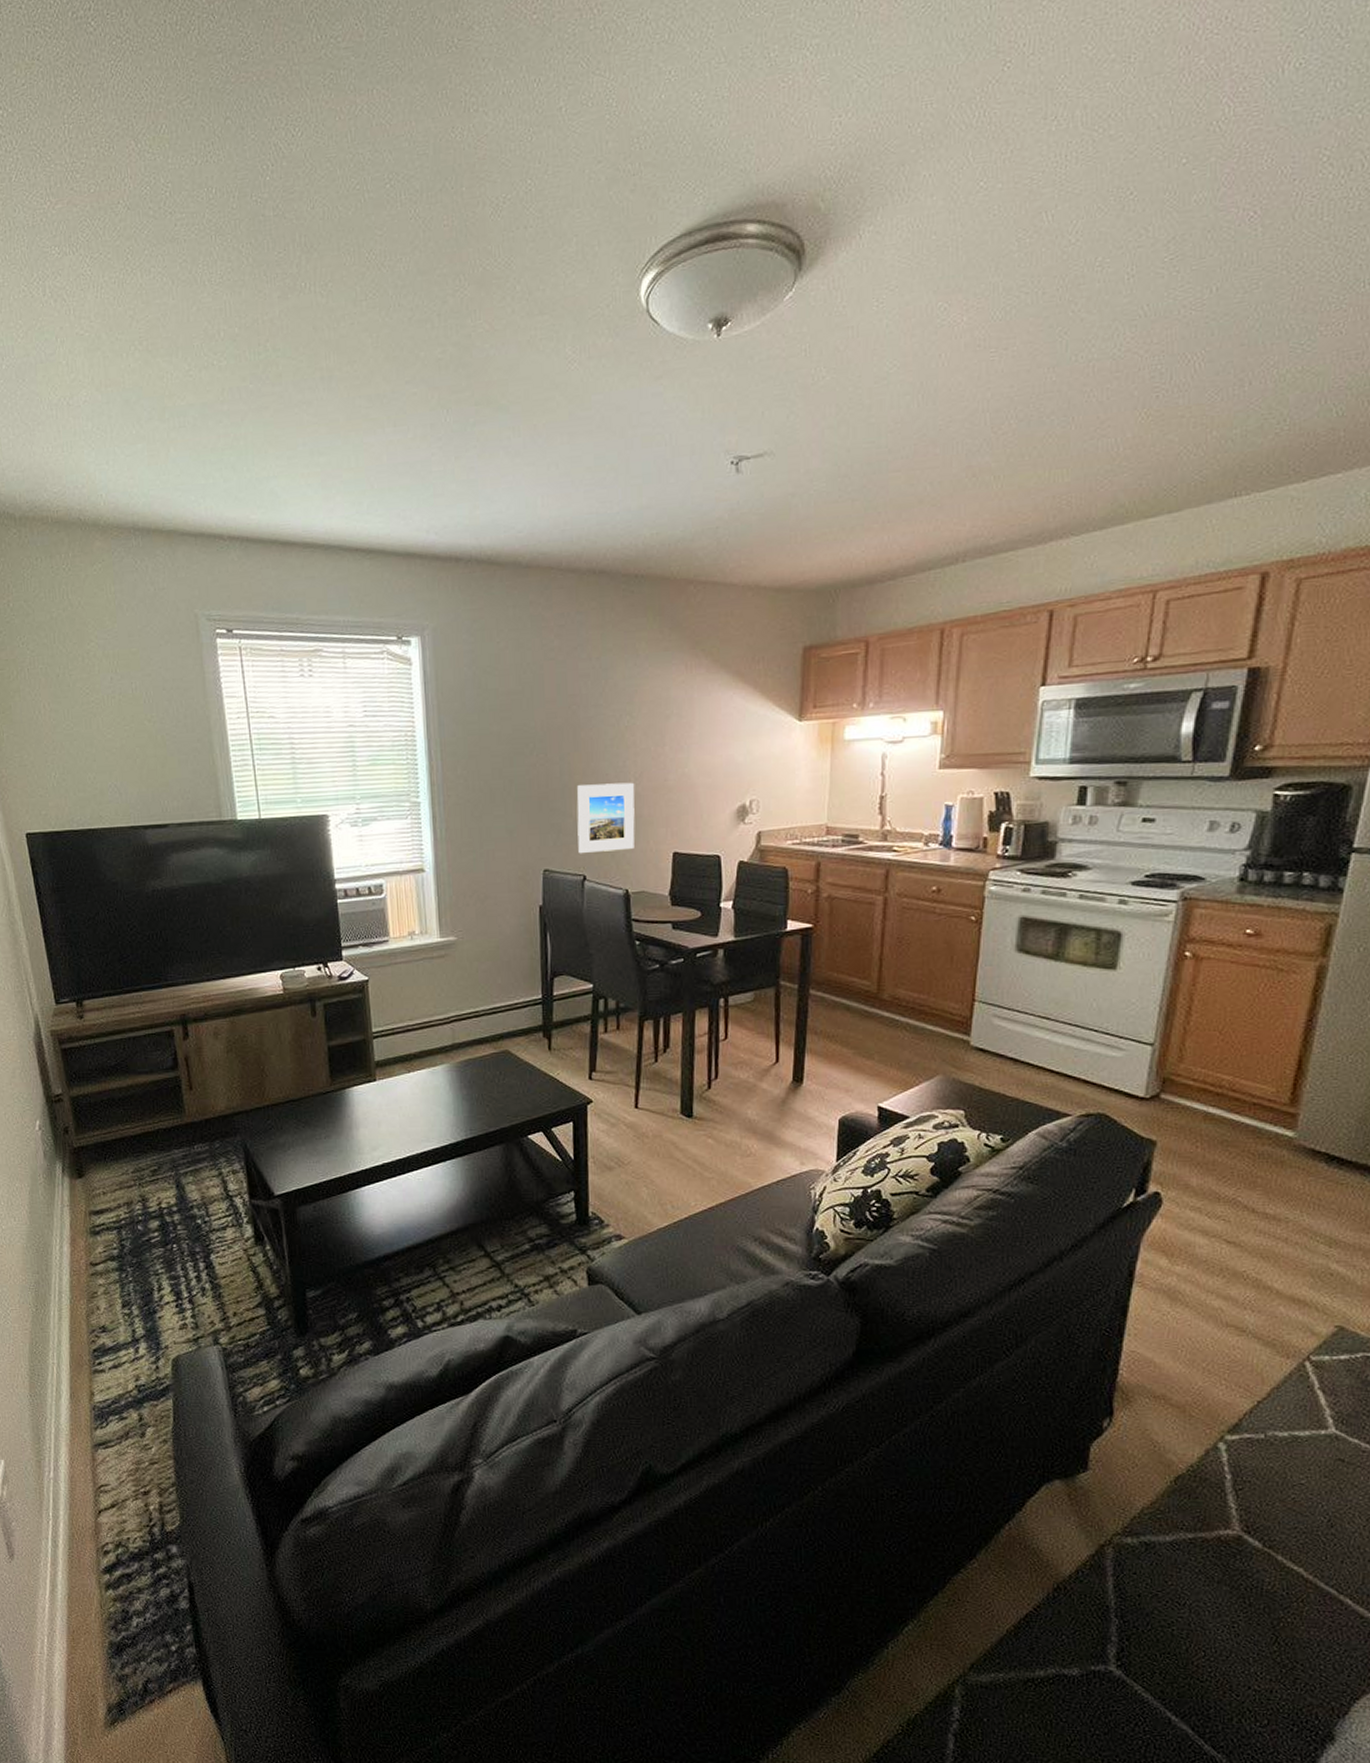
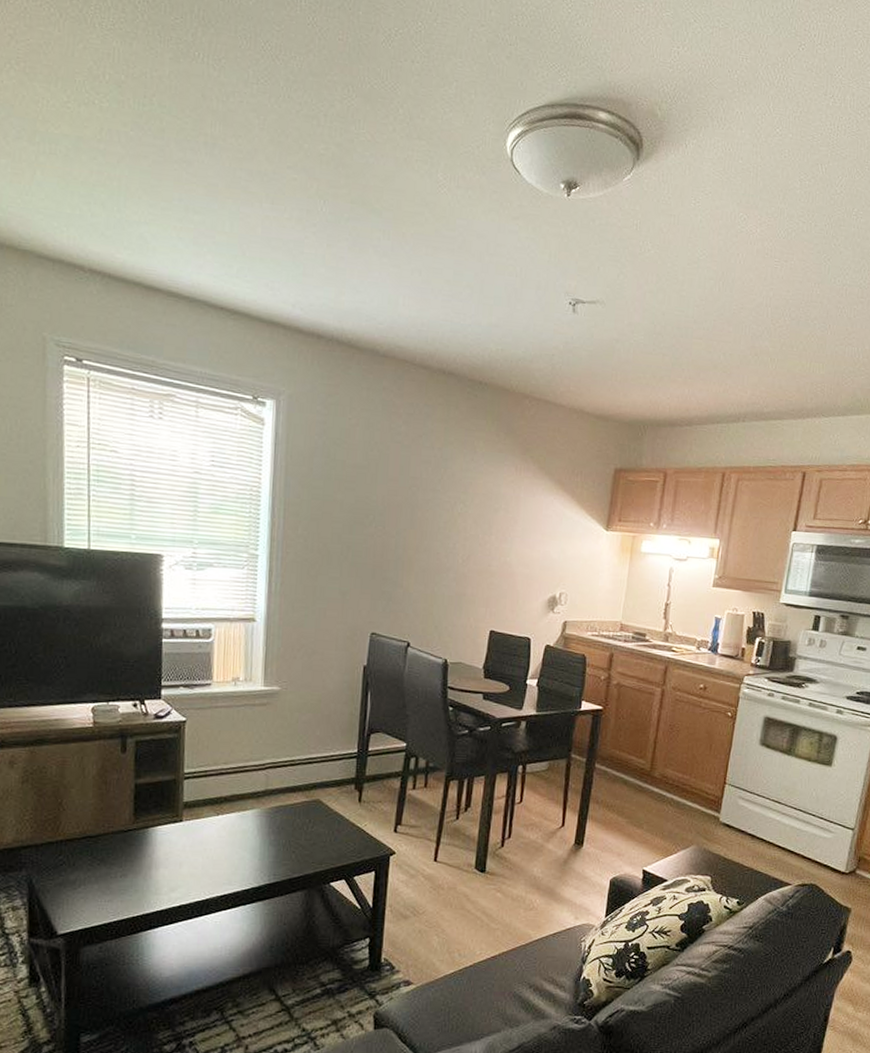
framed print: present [577,782,635,854] -> none [405,559,462,624]

